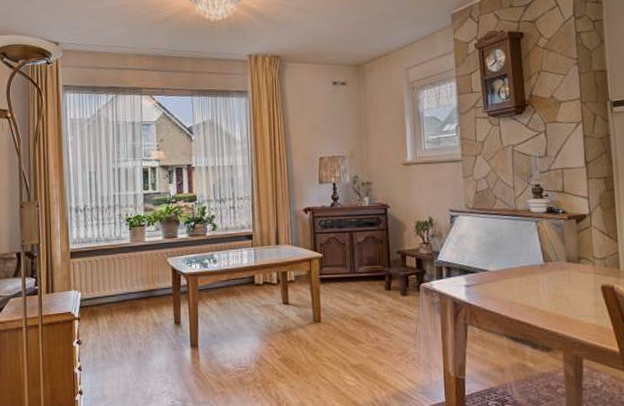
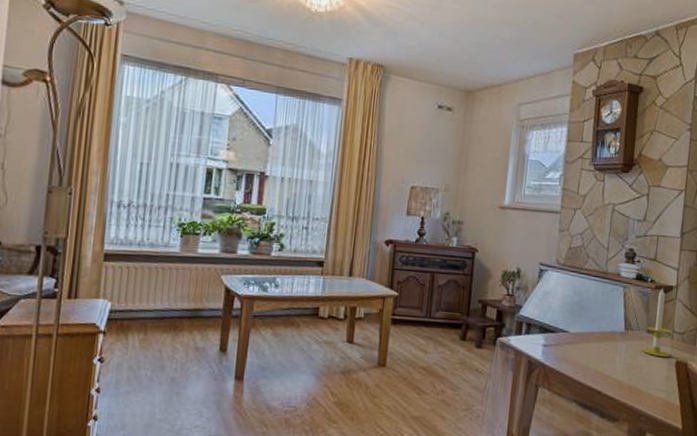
candle: none [565,217,595,285] -> present [642,287,671,358]

